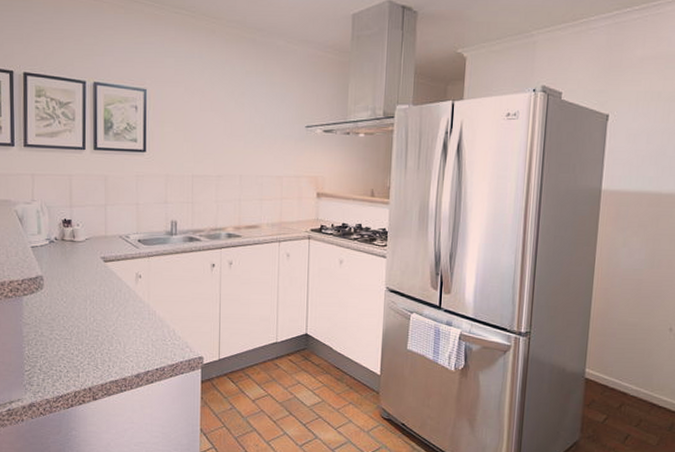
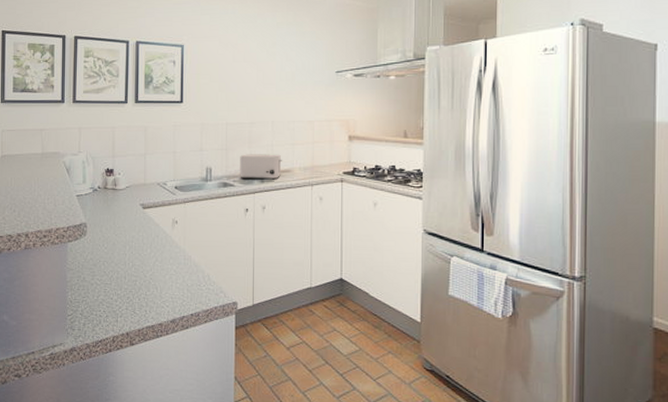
toaster: none [206,208,250,236] -> present [240,154,282,181]

